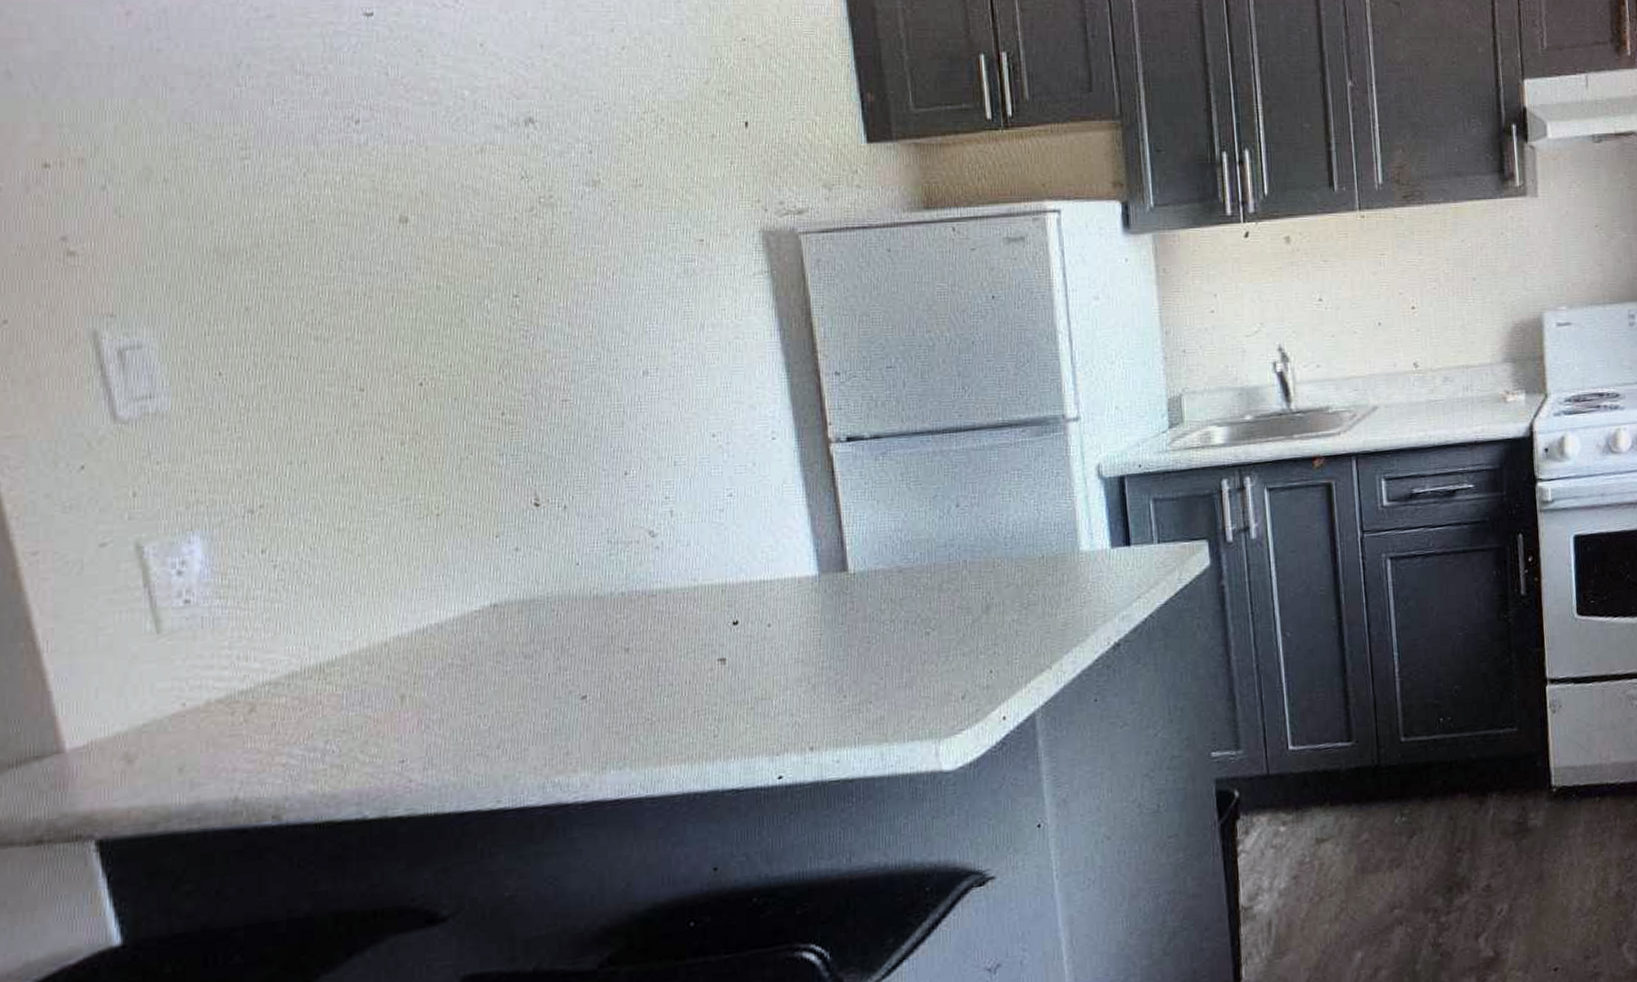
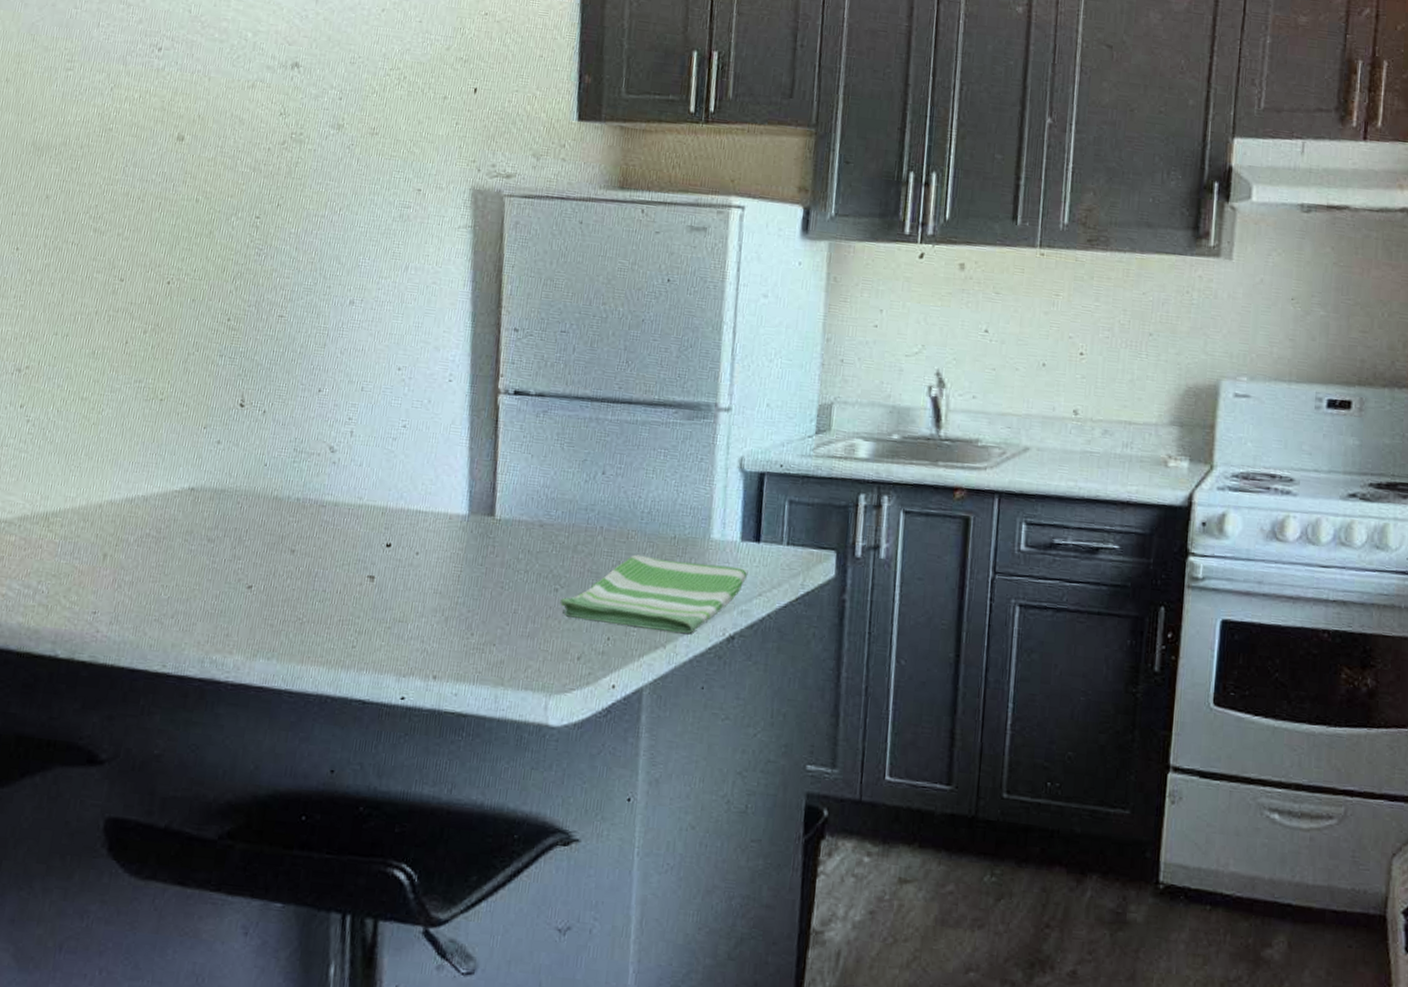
dish towel: none [934,574,1124,658] -> present [560,554,749,634]

